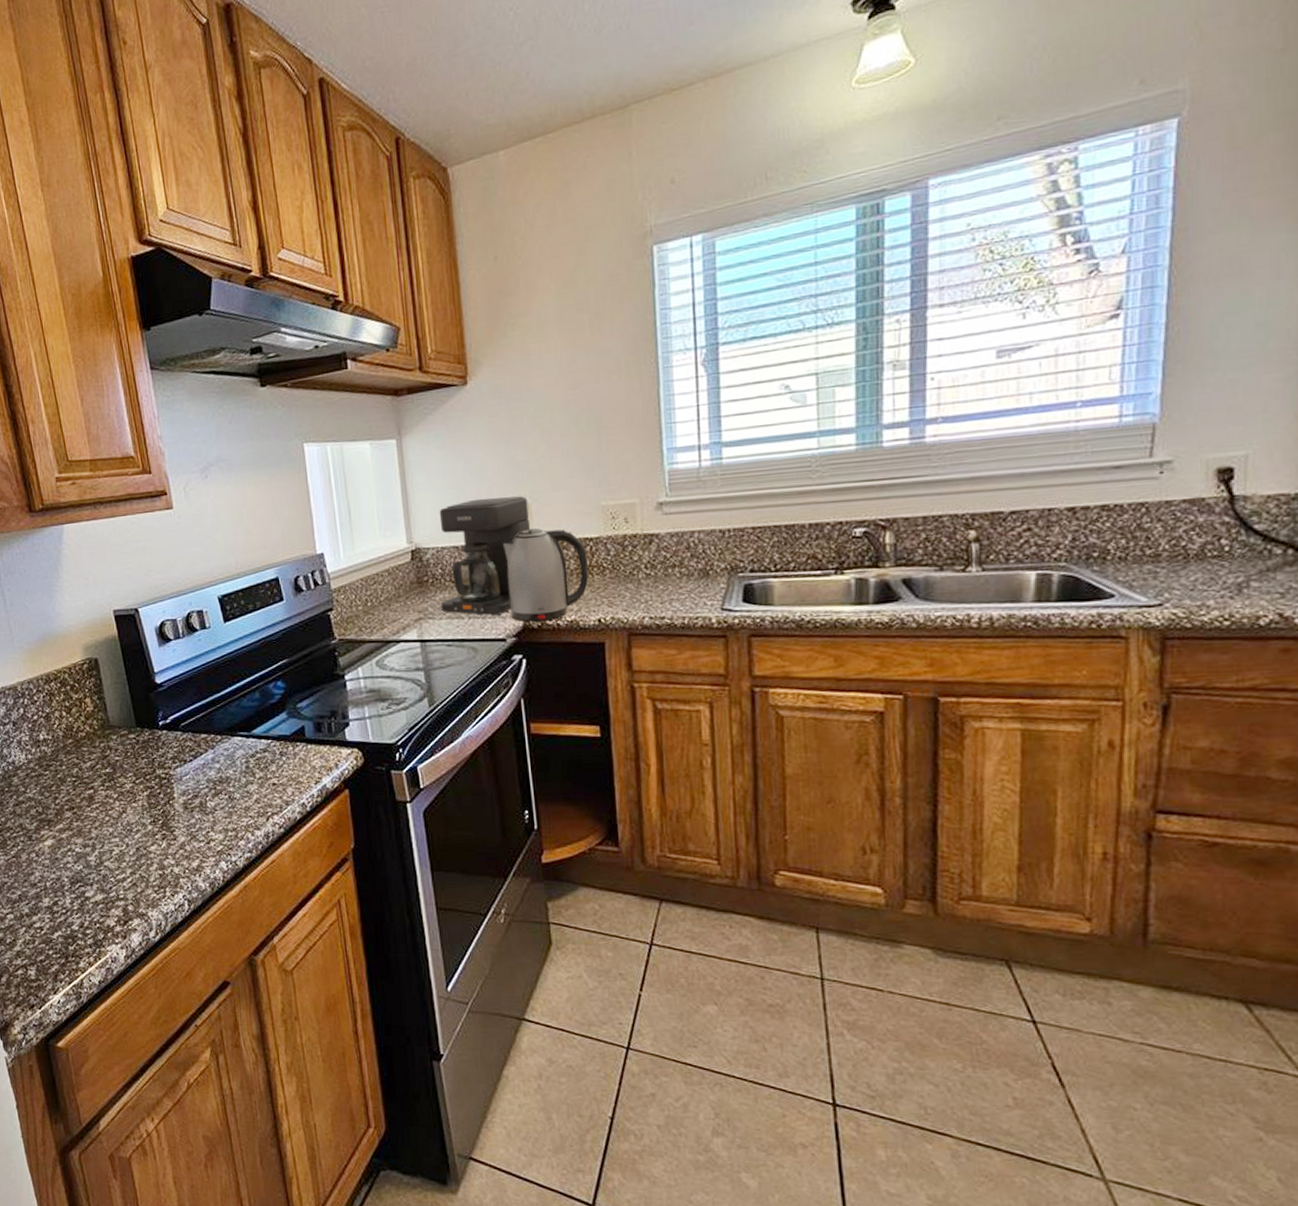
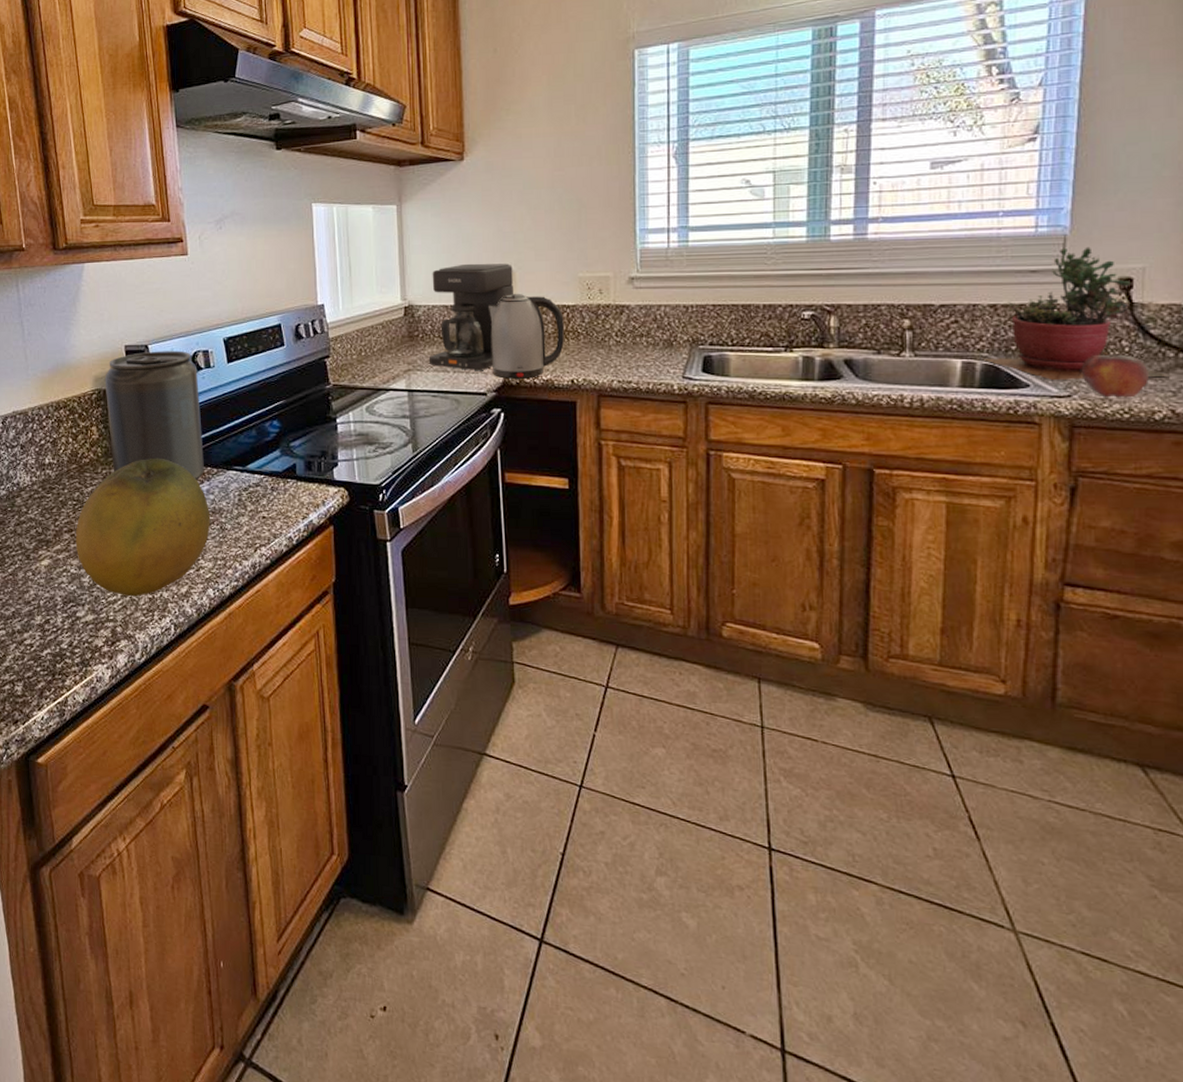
fruit: none [77,727,218,874] -> present [75,458,211,597]
soda can: none [94,612,207,748] -> present [104,351,204,480]
succulent plant: none [1060,435,1279,588] -> present [983,246,1171,380]
fruit: none [1174,552,1252,605] -> present [1081,351,1149,398]

